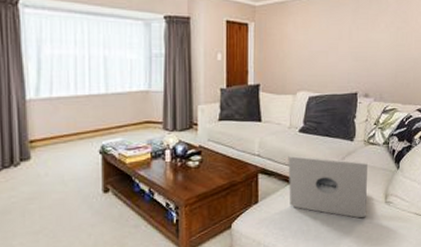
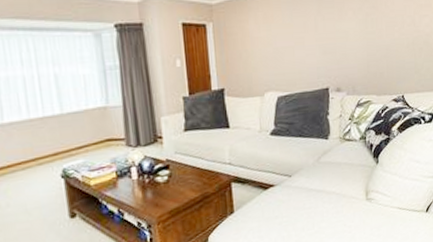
laptop: present [288,155,368,219] -> none [261,159,347,219]

